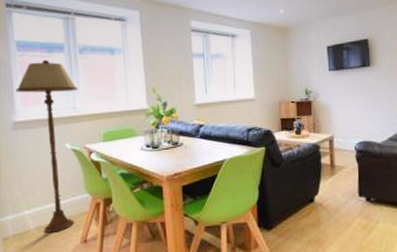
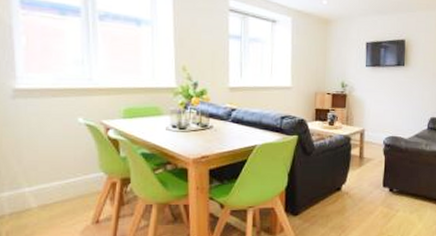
floor lamp: present [16,59,79,233] -> none [18,22,97,212]

